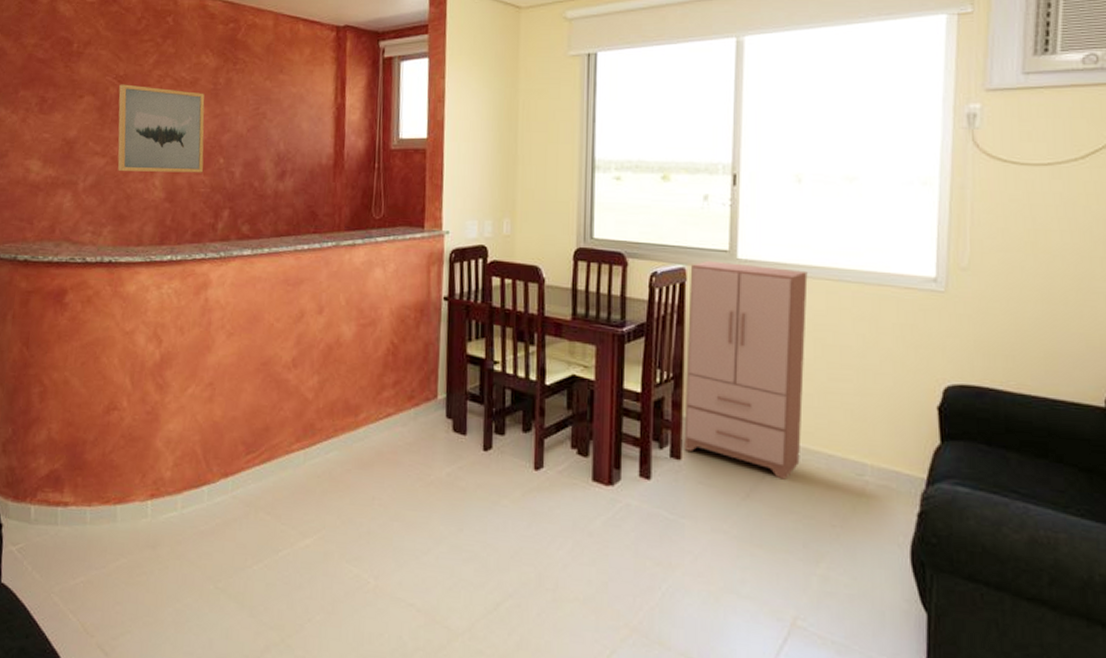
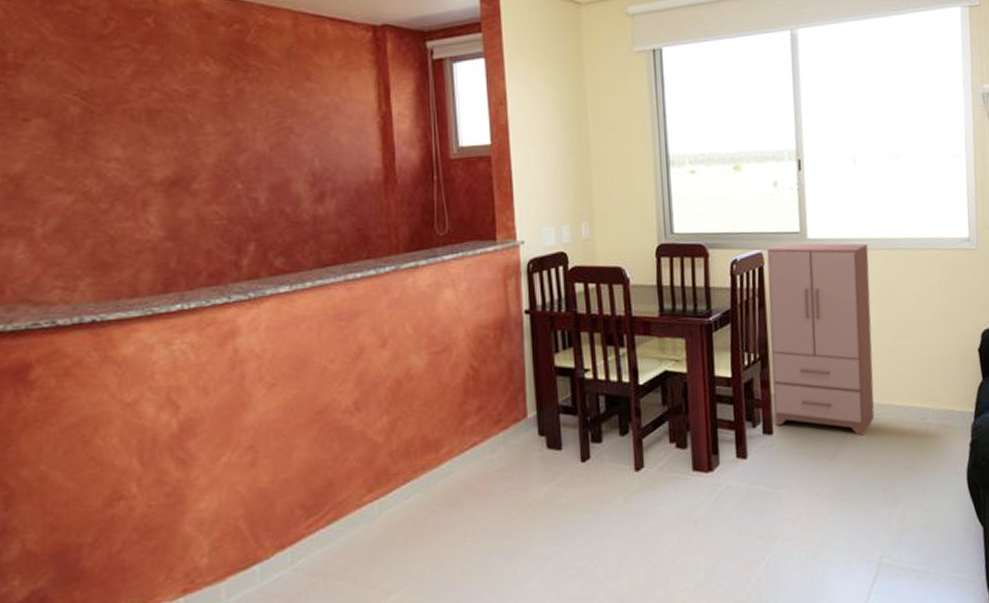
wall art: present [117,84,205,173] -> none [83,101,215,209]

